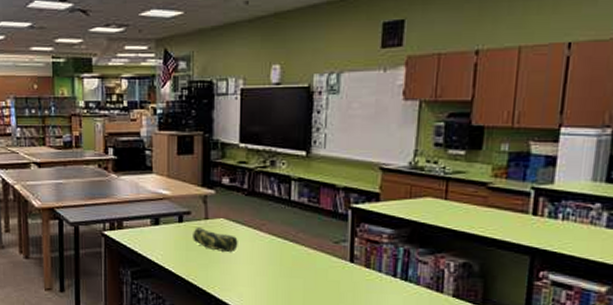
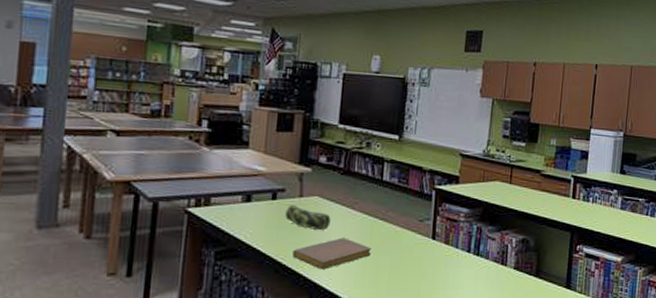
notebook: none [203,259,282,291] -> present [292,237,371,270]

